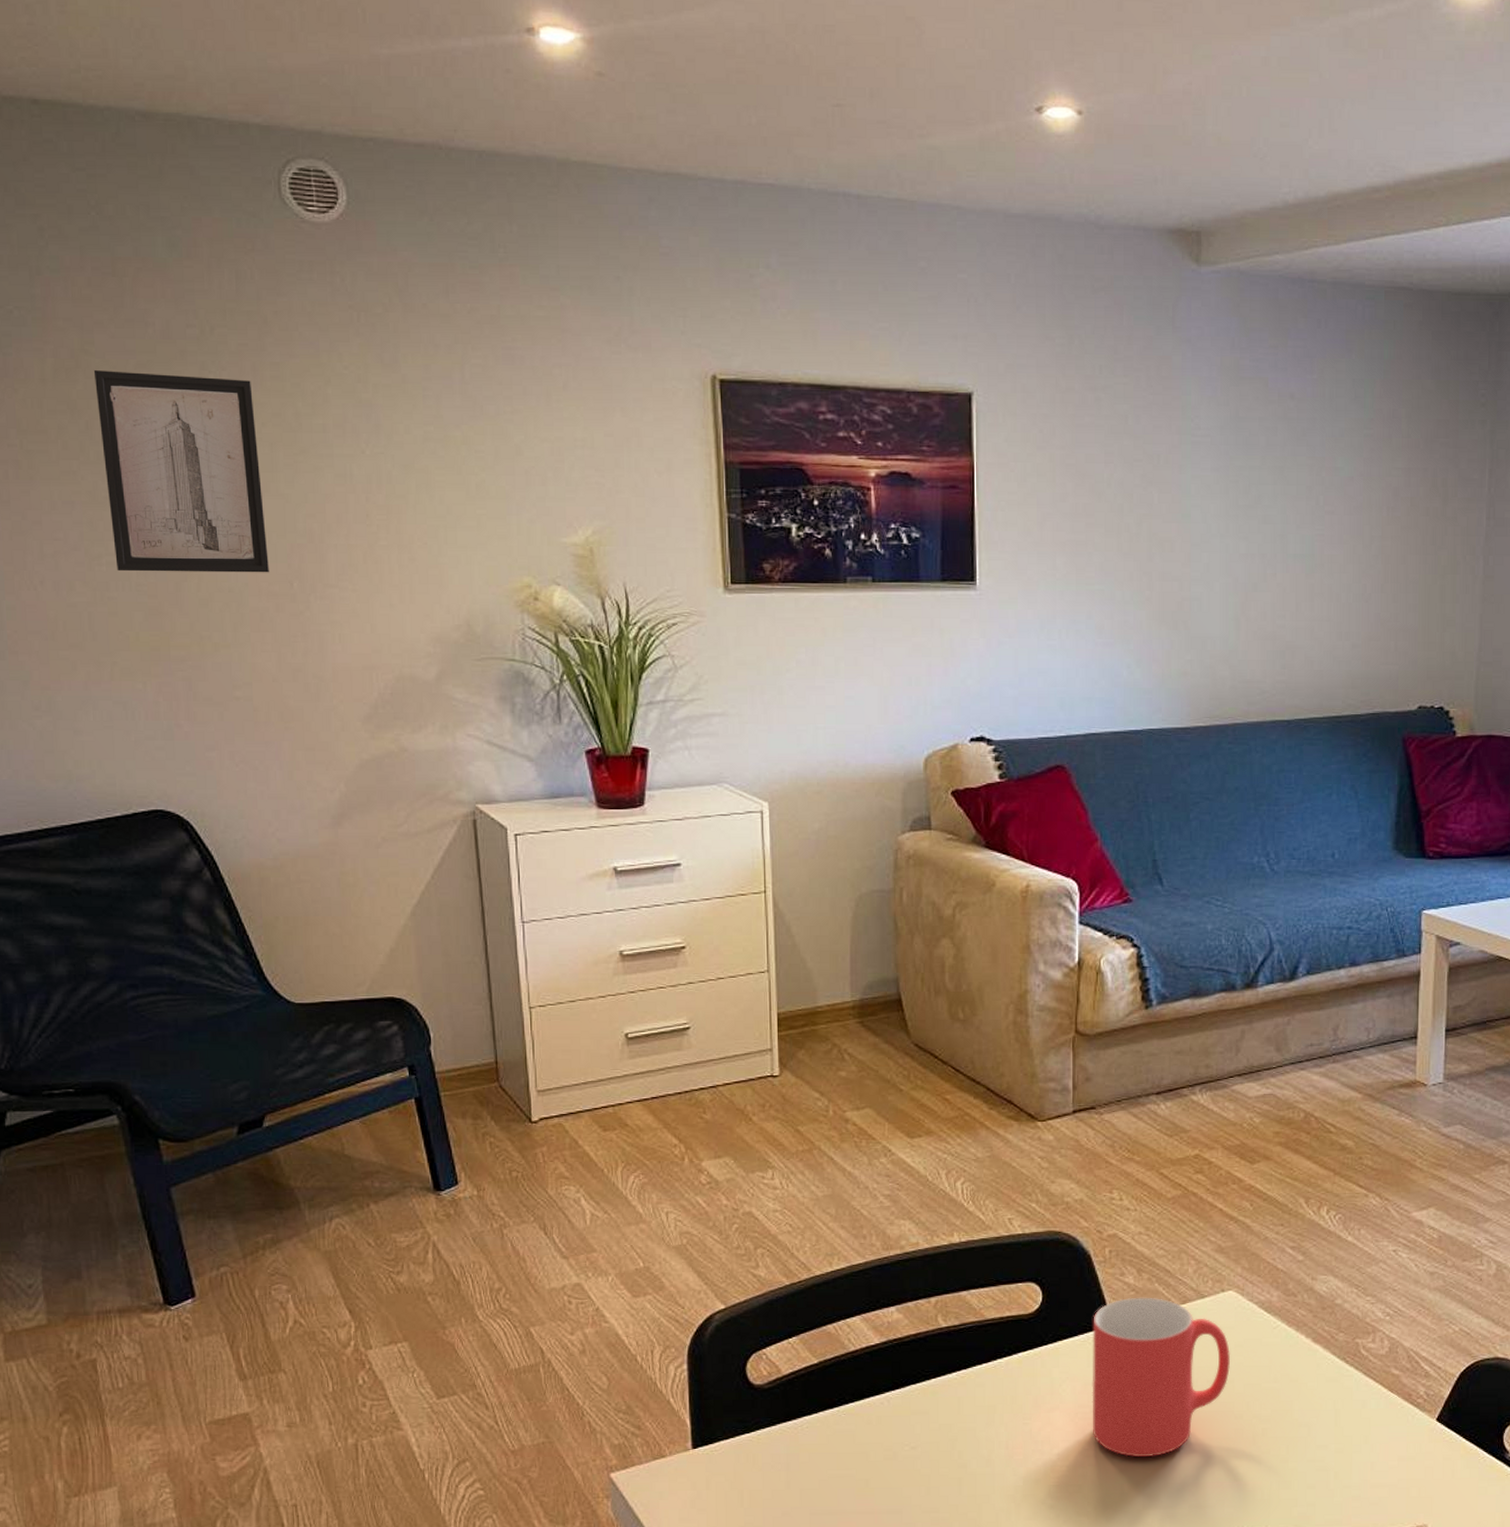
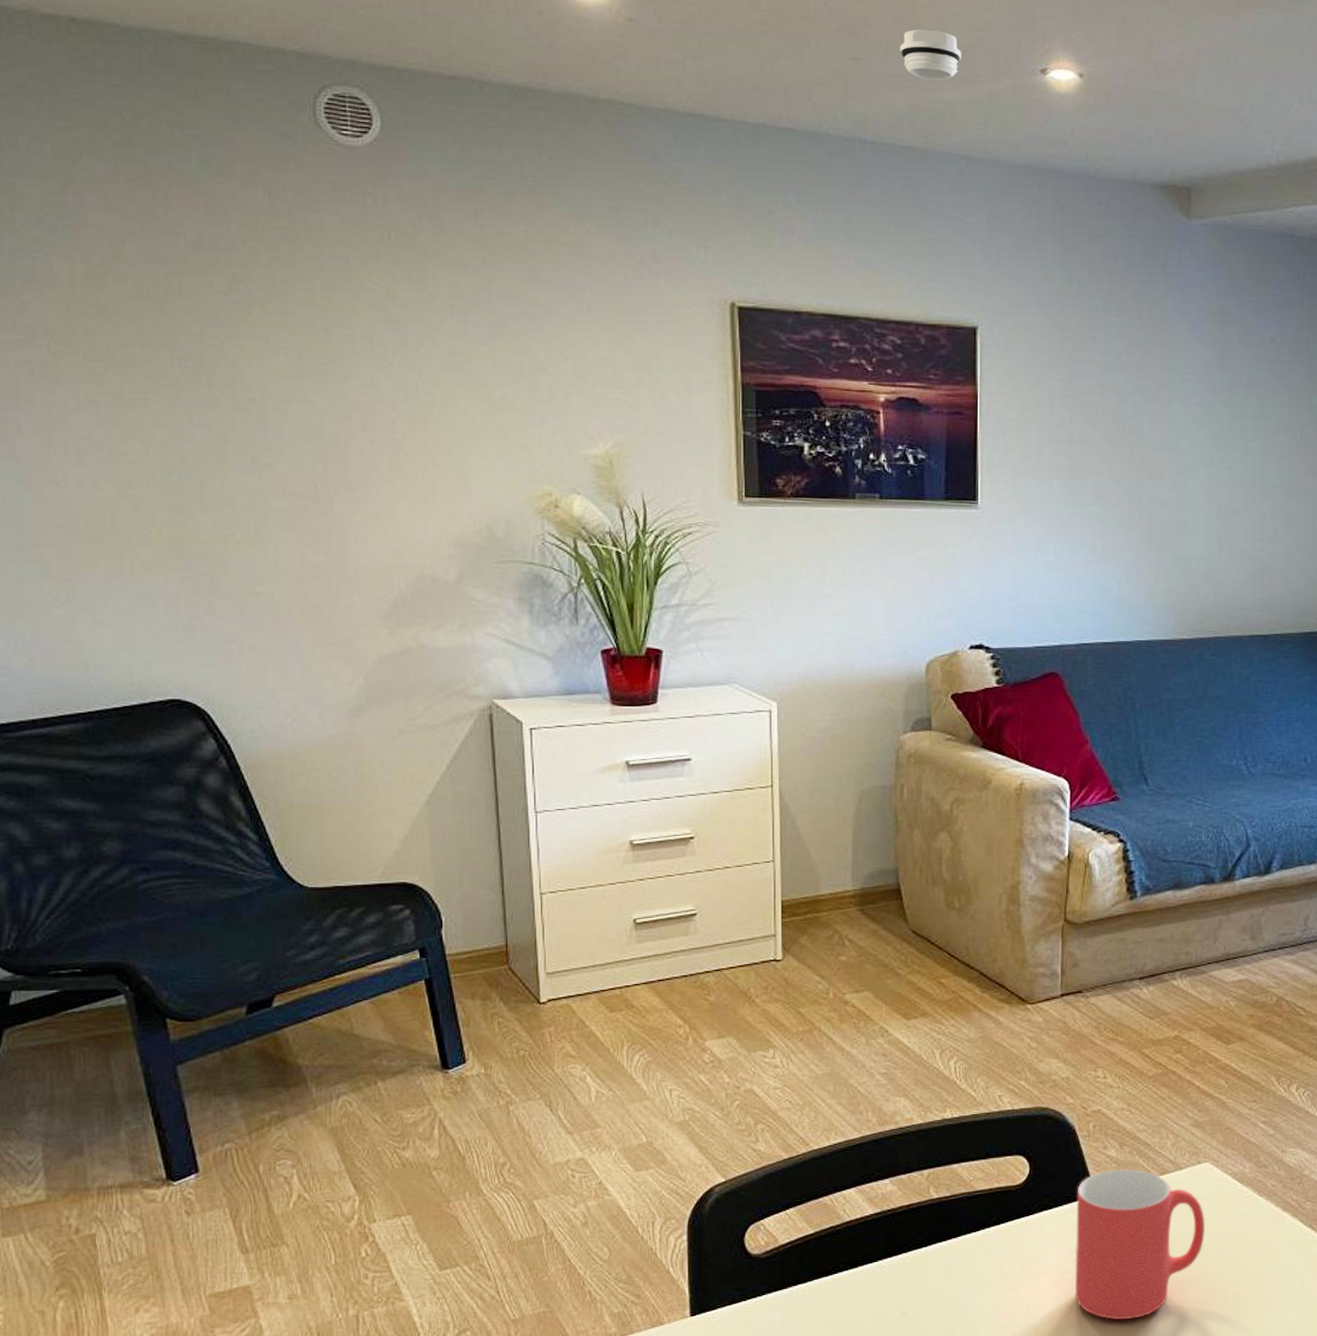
wall art: present [93,370,269,573] -> none [123,277,294,475]
smoke detector: none [885,69,951,125] -> present [900,29,961,80]

